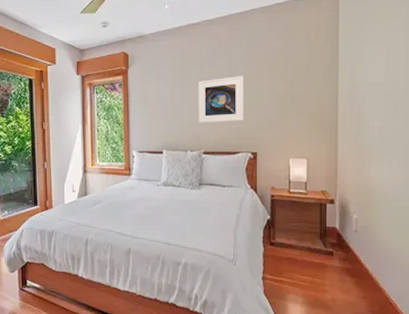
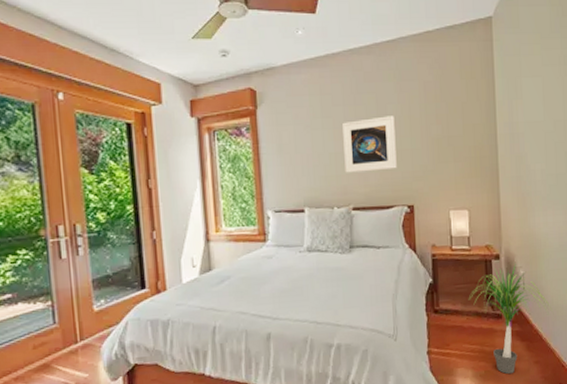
potted plant: none [302,208,382,305] -> present [468,263,551,375]

